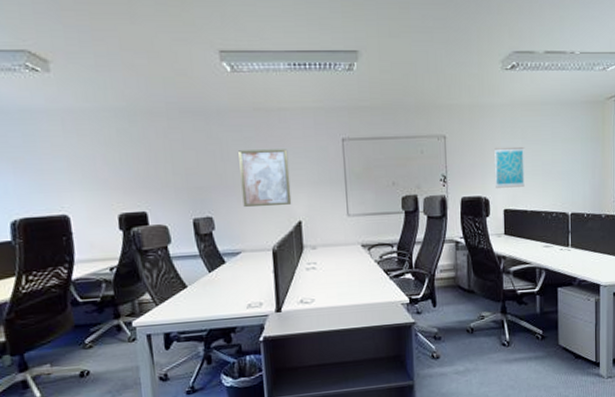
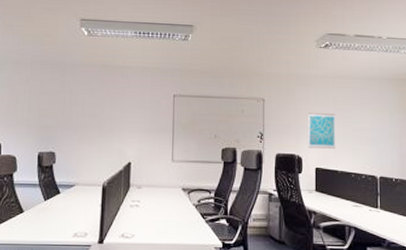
wall art: present [238,149,292,207] -> none [82,98,126,147]

